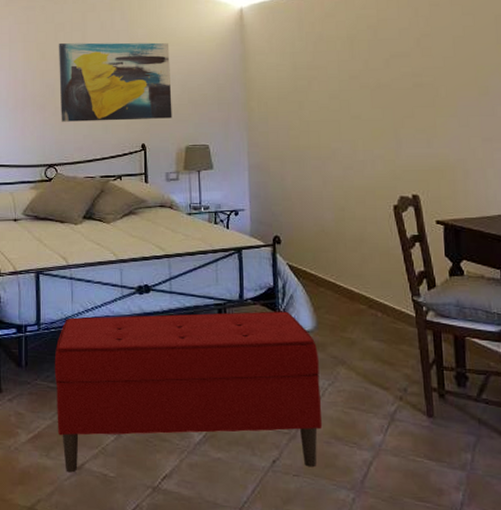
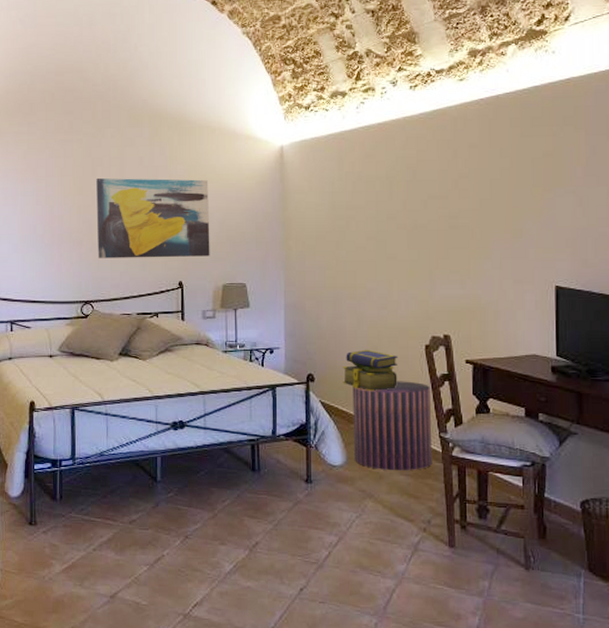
bench: present [54,311,323,473] -> none [89,446,349,601]
stack of books: none [309,210,367,254] -> present [342,349,398,392]
pouf: none [320,242,406,337] -> present [352,381,433,471]

